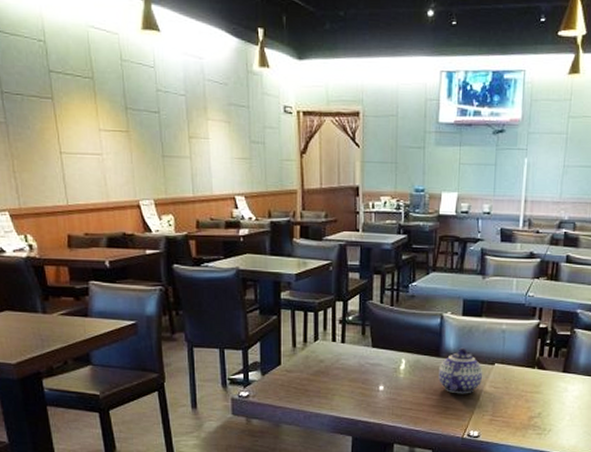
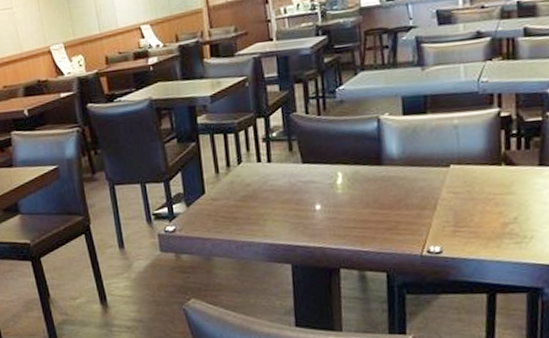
teapot: present [439,348,483,394] -> none [382,152,437,205]

